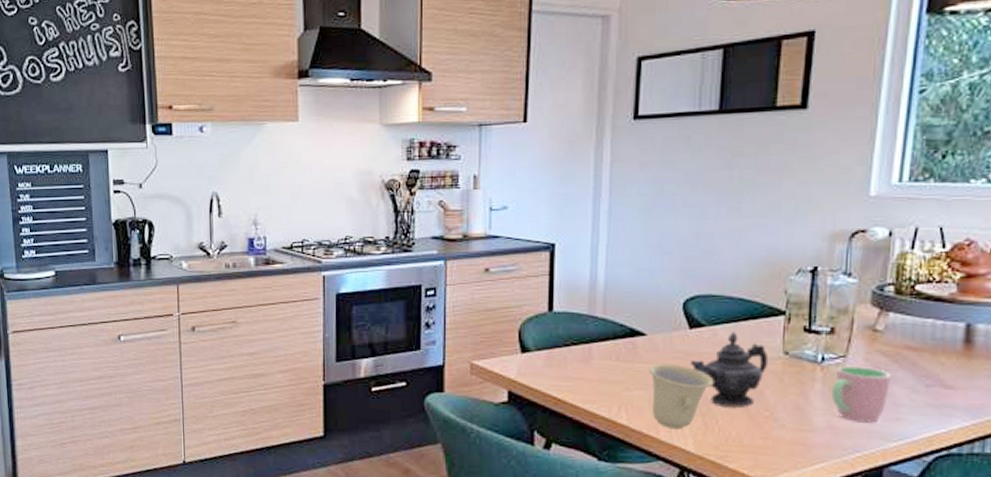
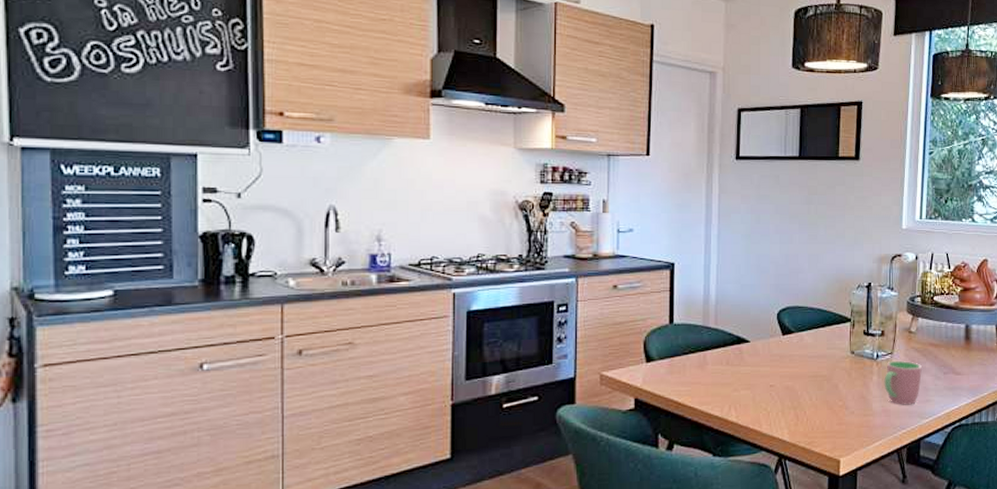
cup: present [648,363,714,430] -> none [752,366,802,423]
teapot: present [691,331,769,407] -> none [784,336,841,400]

